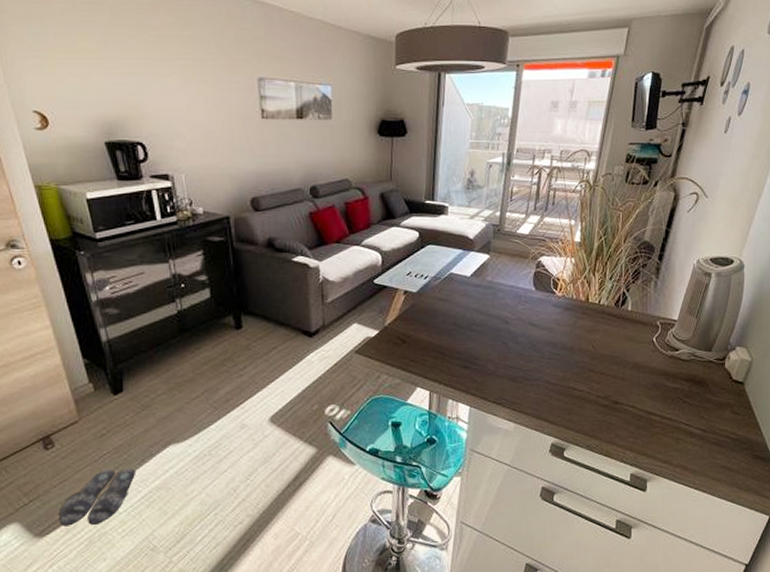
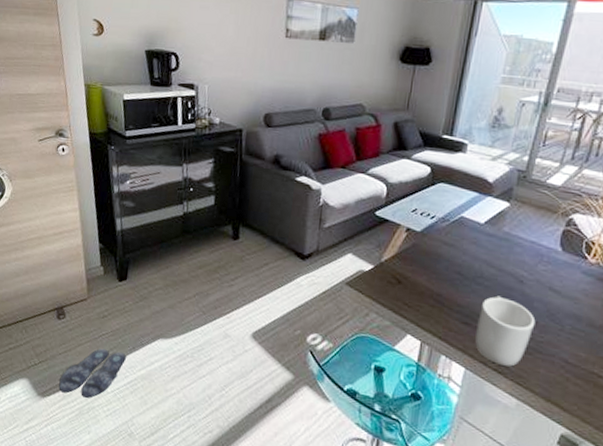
mug: none [475,338,522,397] -> present [475,295,536,367]

